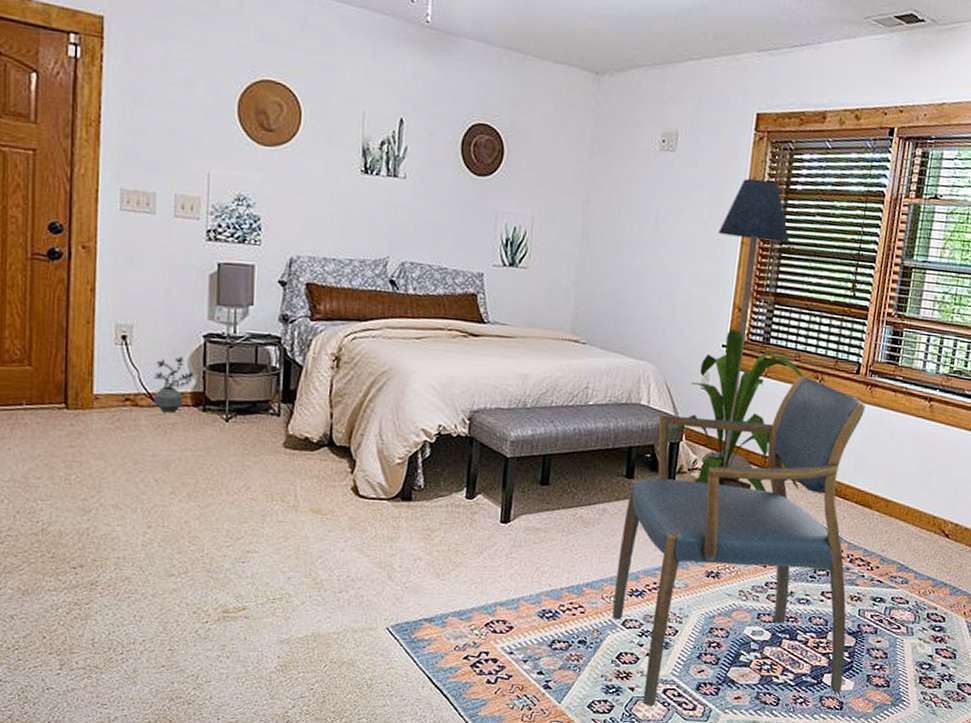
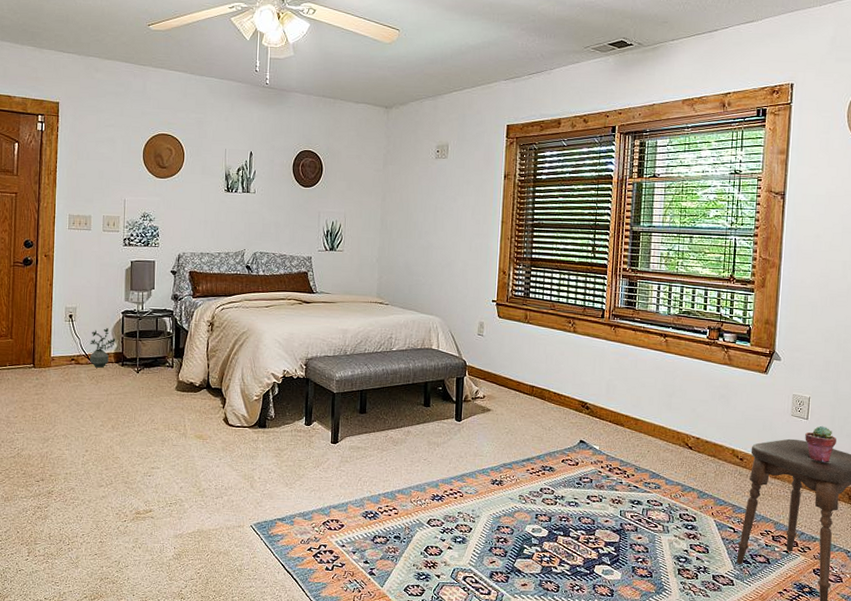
armchair: present [612,376,865,706] -> none [419,321,612,591]
house plant: present [656,329,803,492] -> none [446,288,562,415]
floor lamp: present [700,178,790,469] -> none [481,173,539,397]

